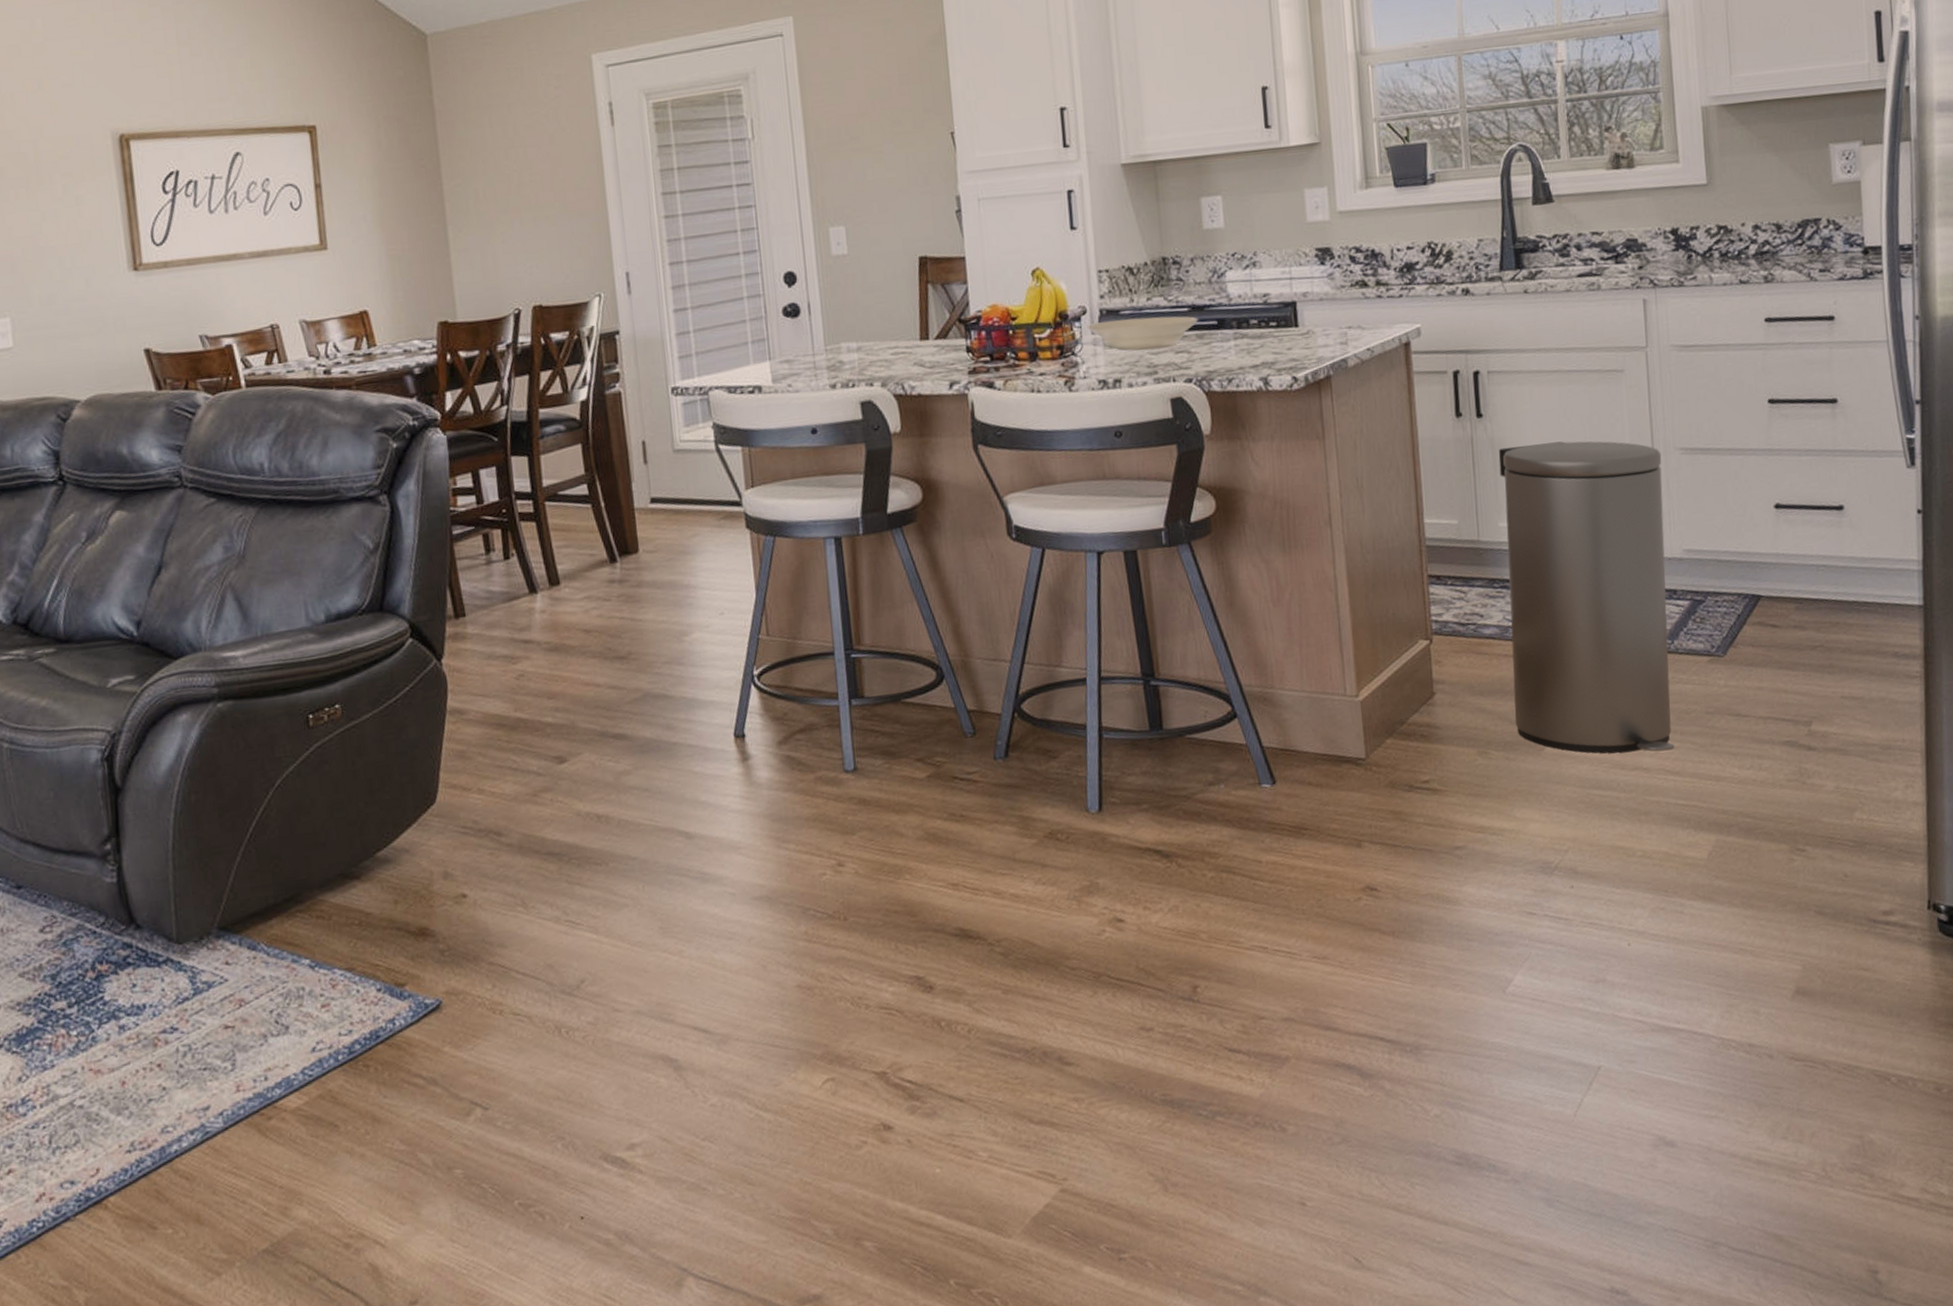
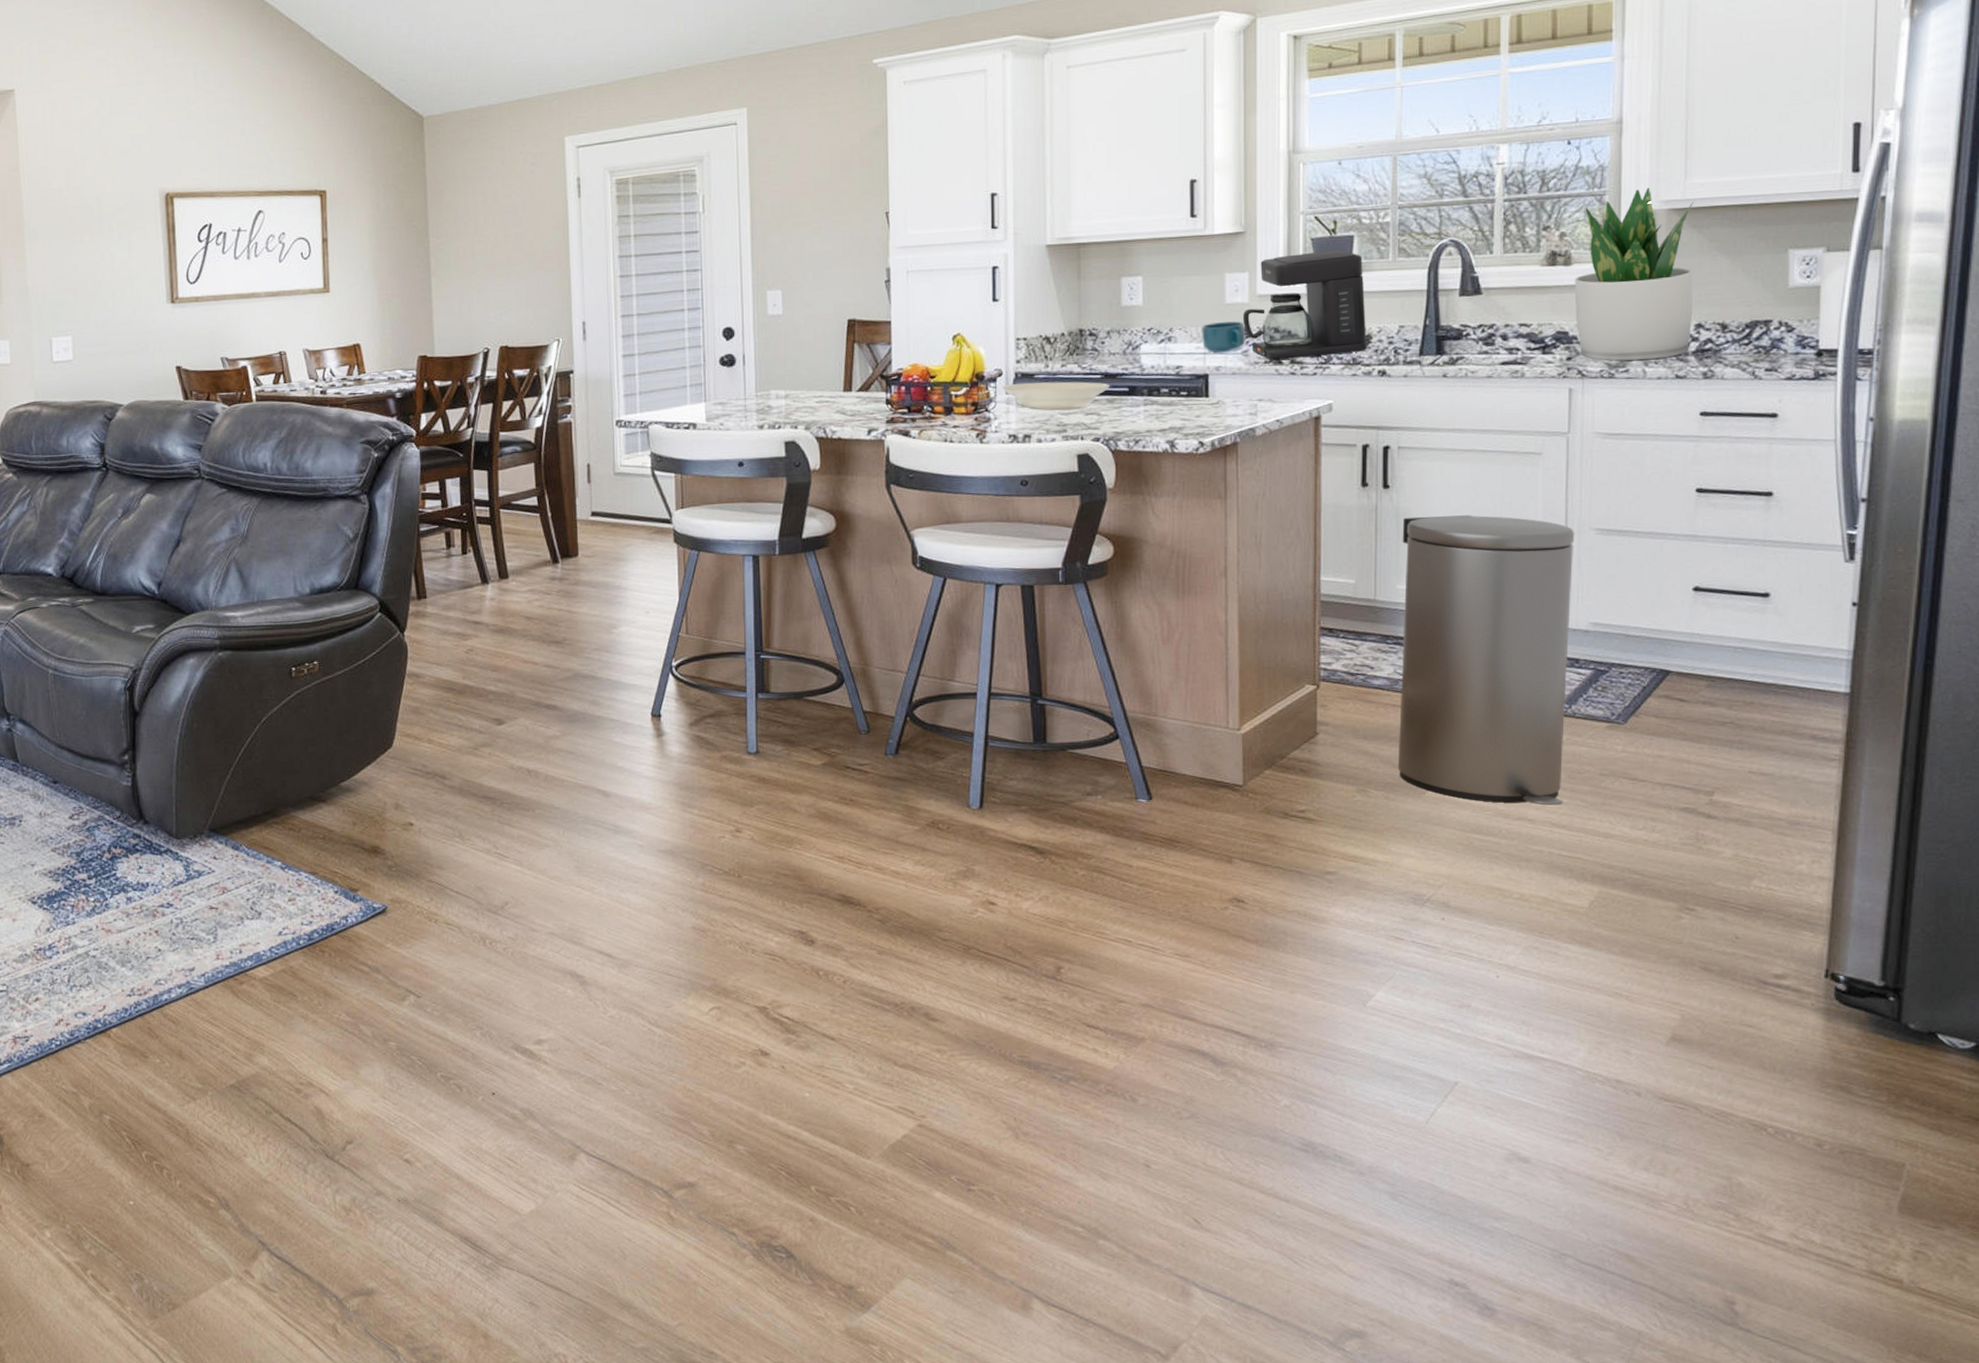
cup: none [1284,241,1331,277] -> present [1201,321,1246,352]
coffee maker: none [1324,159,1449,283] -> present [1242,250,1367,360]
planter: none [1638,83,1750,269] -> present [1574,187,1693,362]

